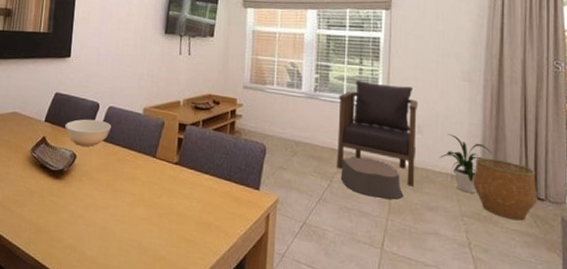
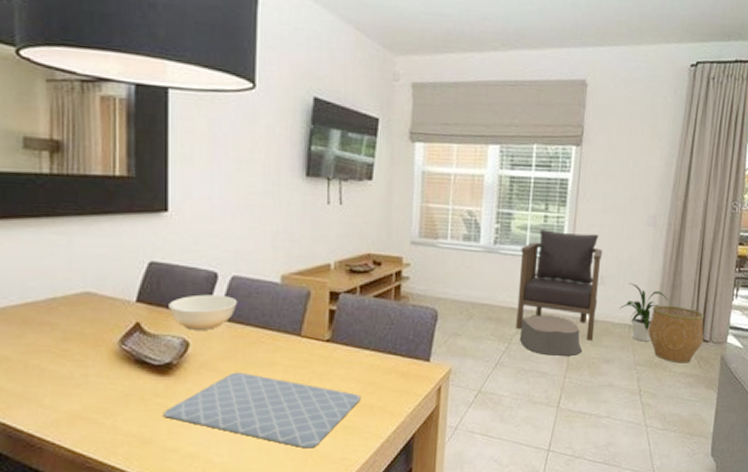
placemat: none [55,182,201,255] -> present [164,372,361,449]

